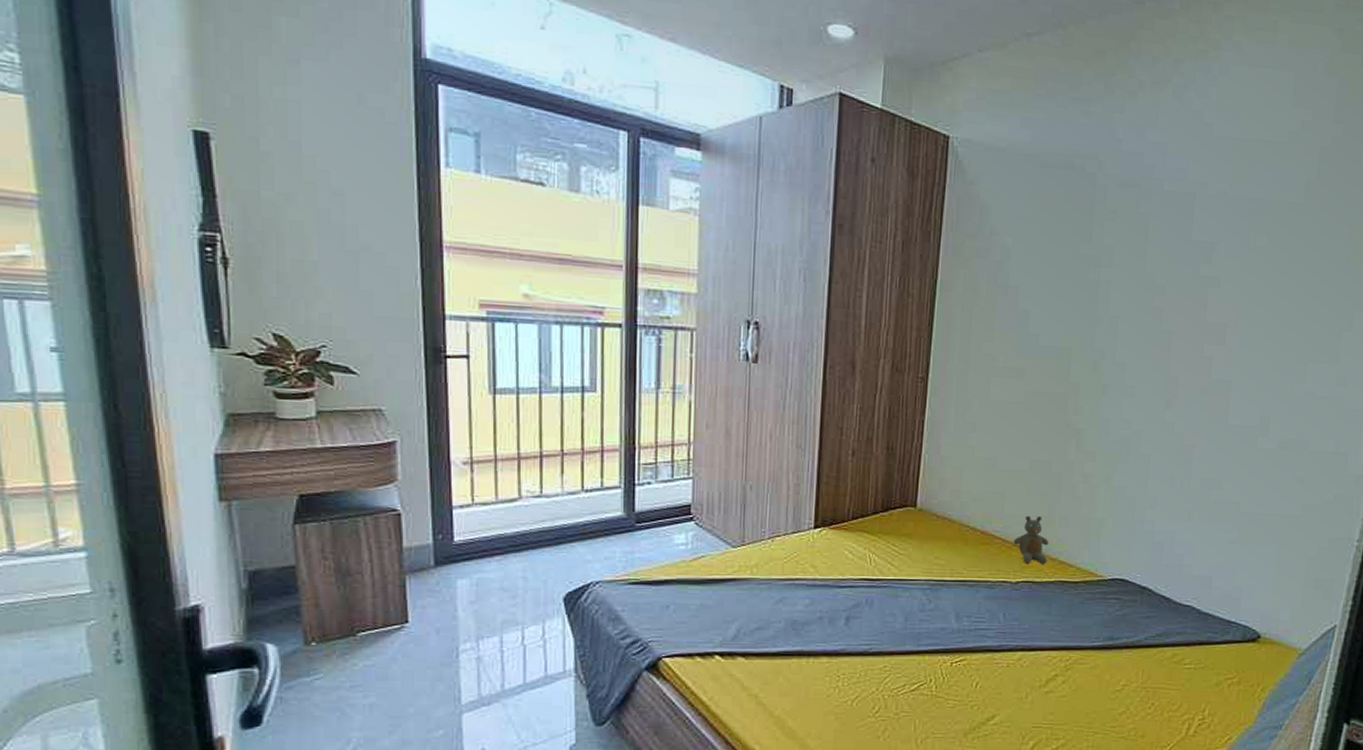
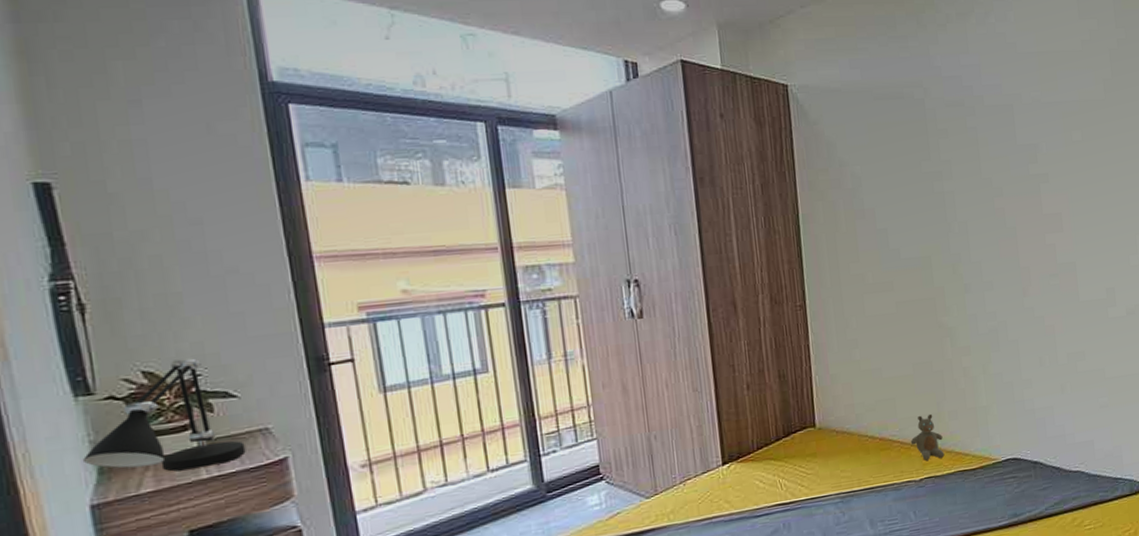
desk lamp: none [213,327,359,438] -> present [83,358,246,472]

